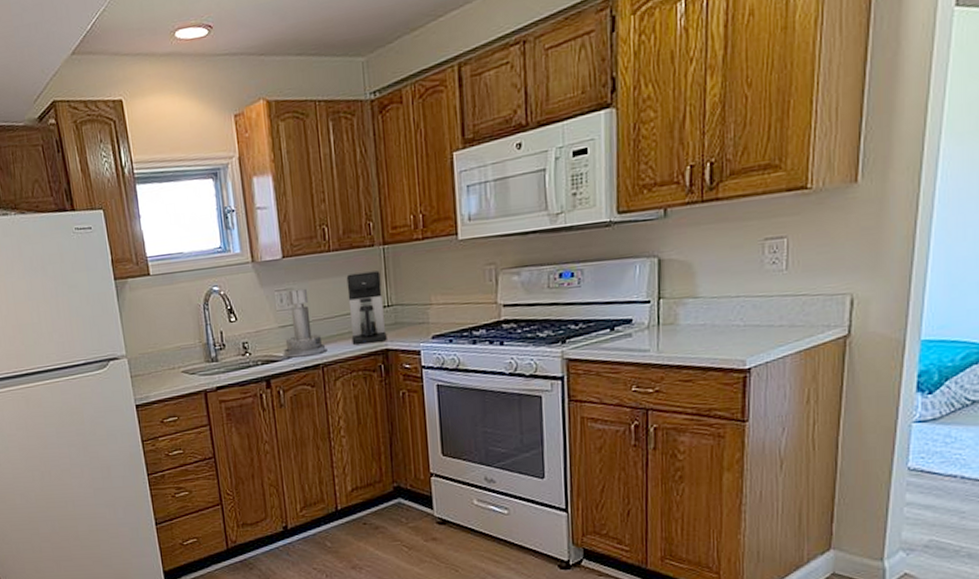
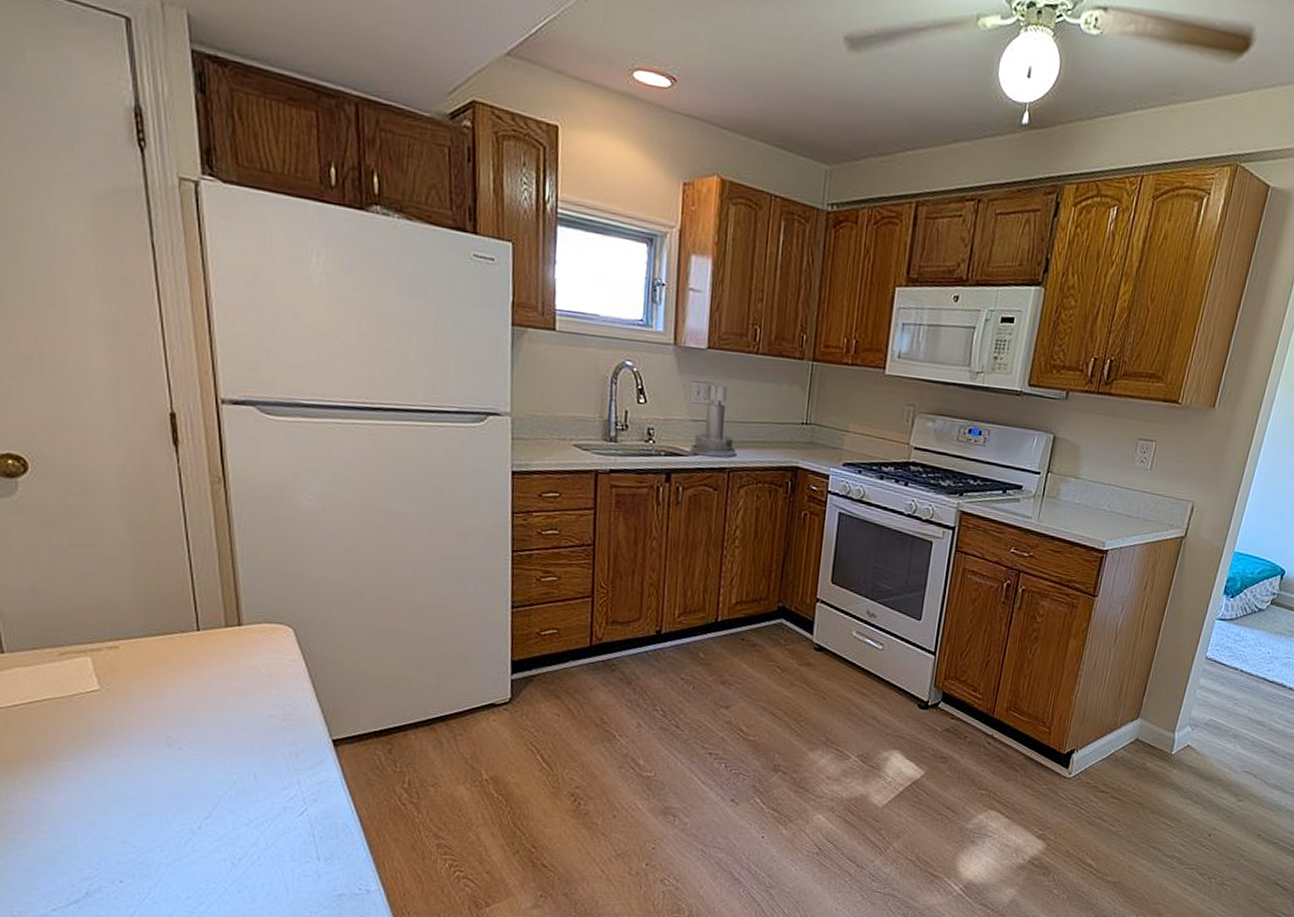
coffee maker: present [346,271,387,346] -> none [763,382,805,460]

